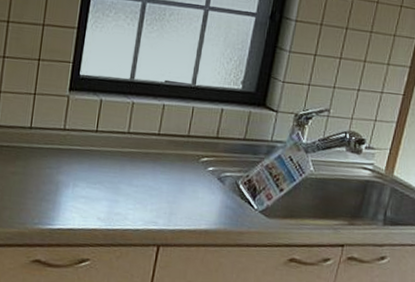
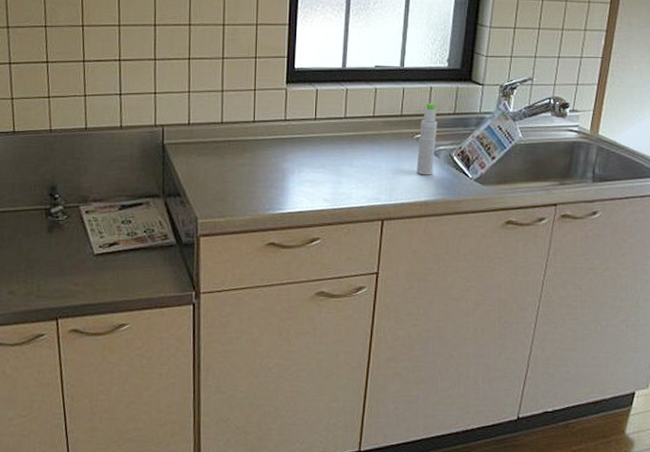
bottle: none [199,126,226,202] -> present [416,103,437,175]

